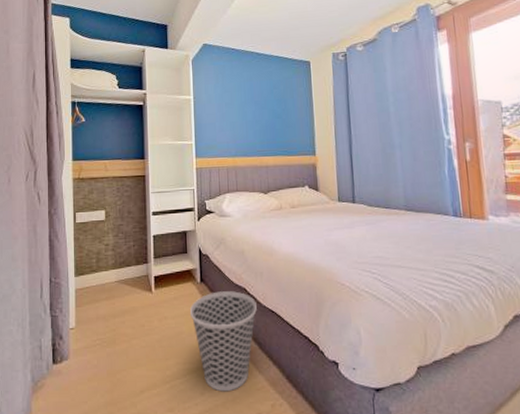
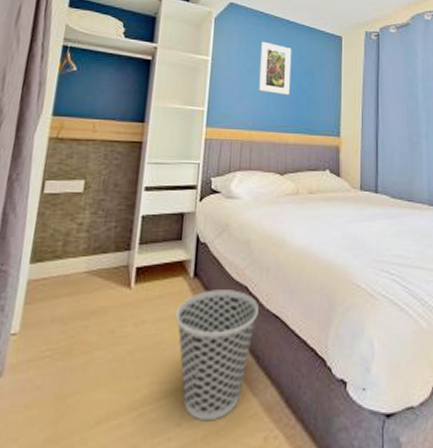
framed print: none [236,75,266,123] -> present [259,41,292,95]

